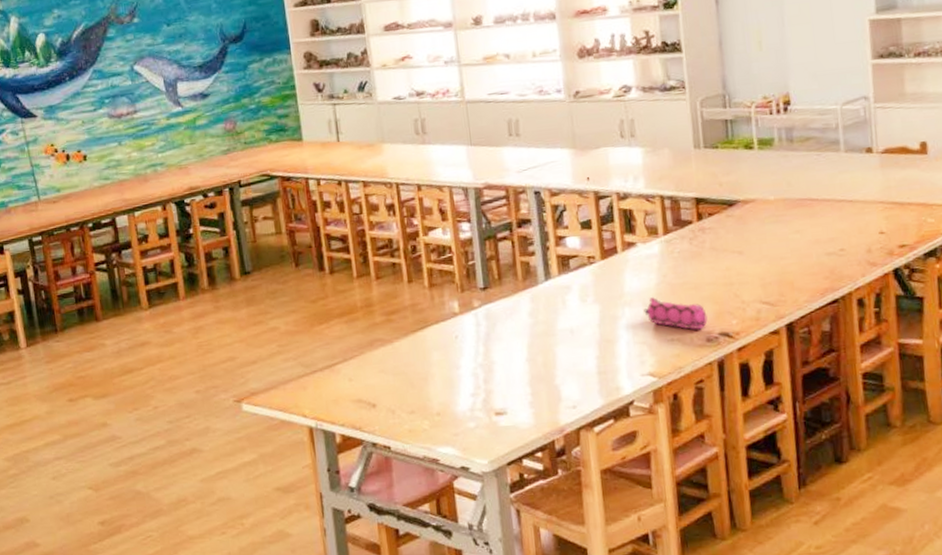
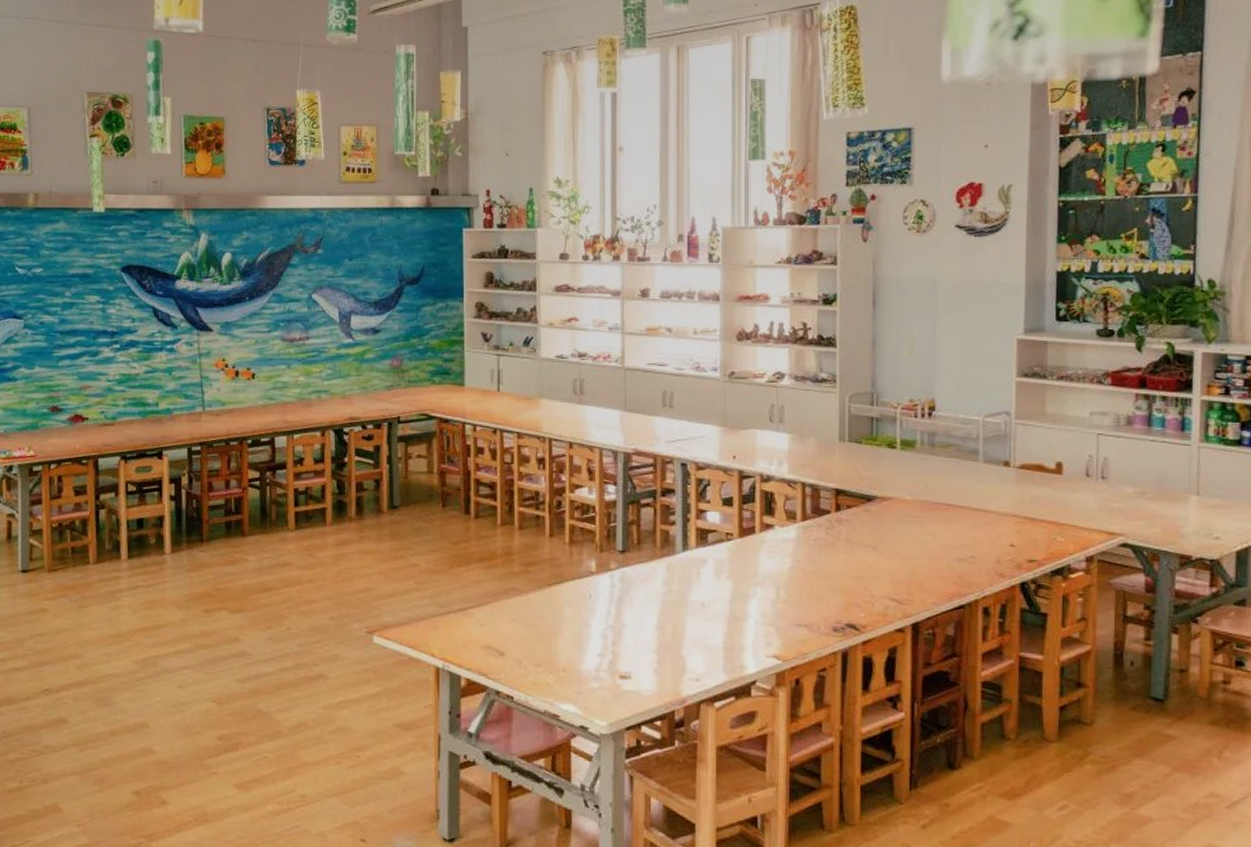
pencil case: present [644,296,708,331] -> none [775,579,836,619]

